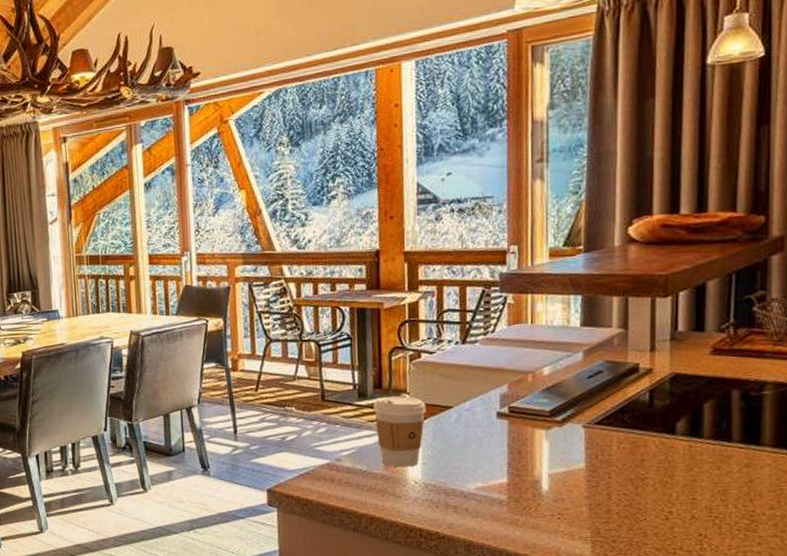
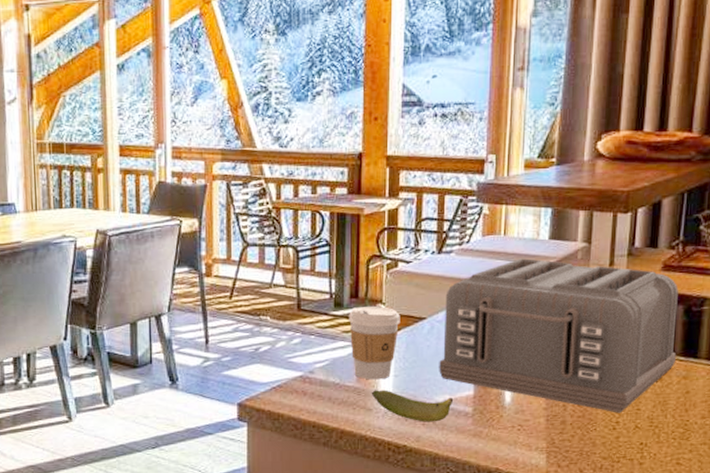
banana: none [399,477,486,510] -> present [371,390,454,422]
toaster: none [469,346,734,503] -> present [439,258,678,413]

